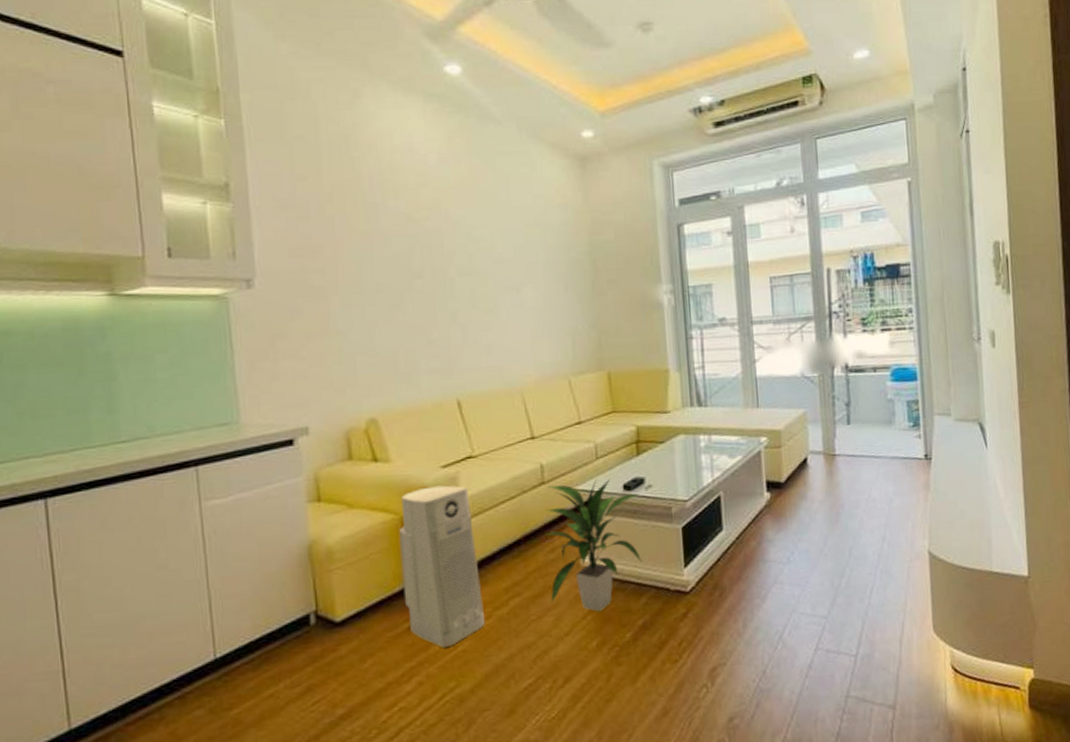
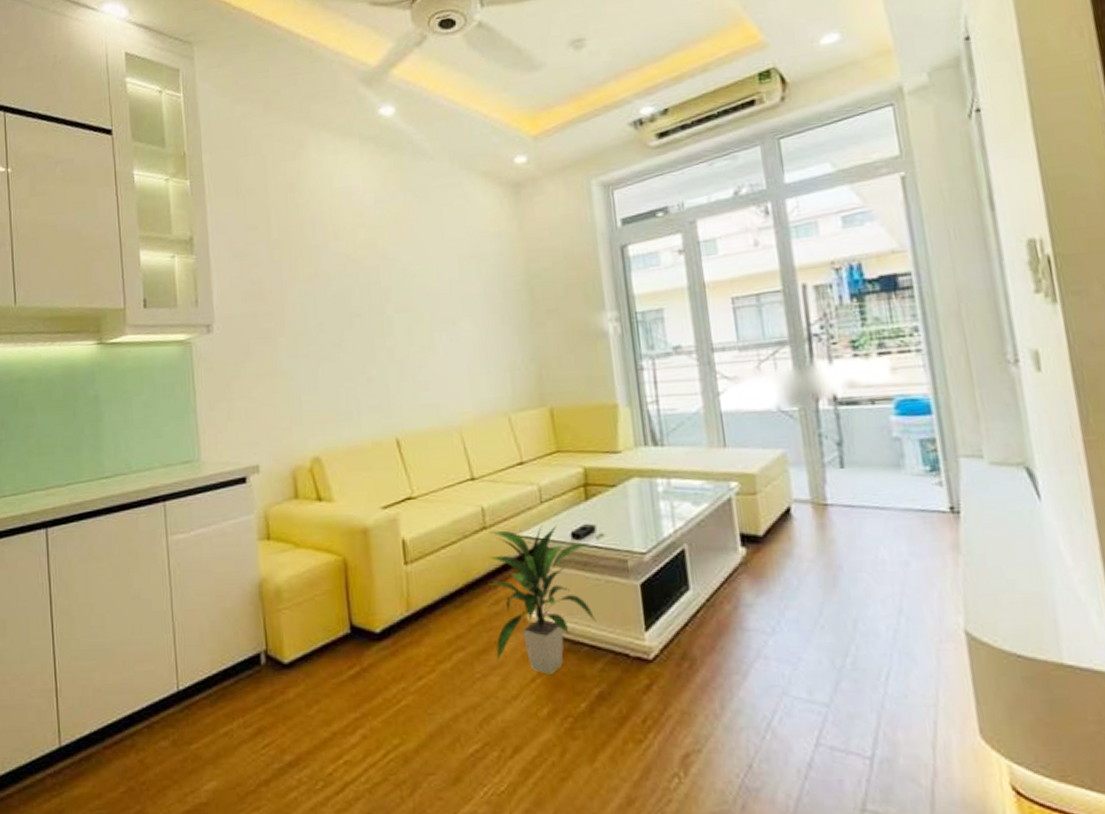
air purifier: present [399,485,486,648] -> none [342,527,429,701]

